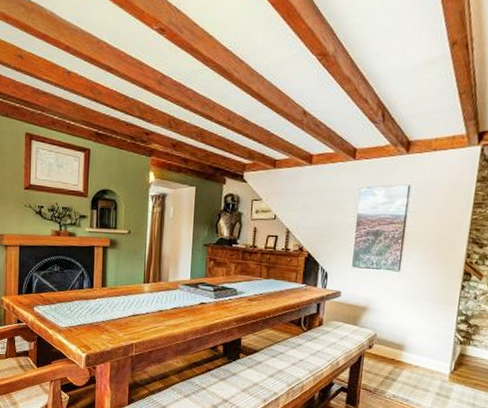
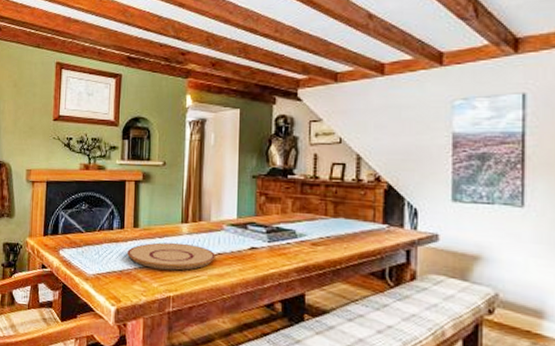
plate: none [96,299,172,322] -> present [127,242,215,271]

